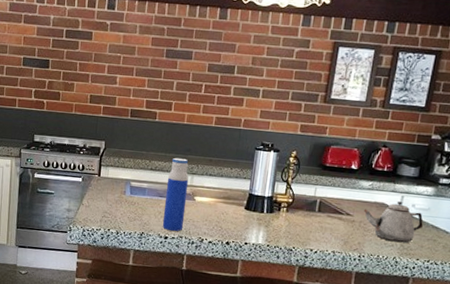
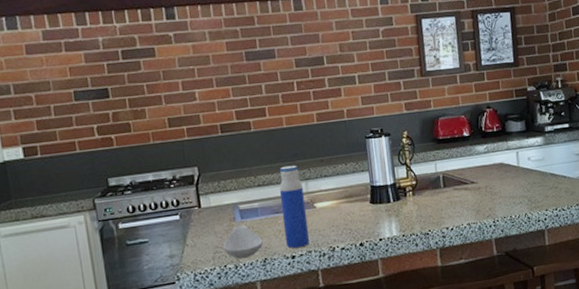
spoon rest: none [110,198,144,228] -> present [222,225,263,259]
teapot: present [363,201,423,243] -> none [486,158,543,199]

